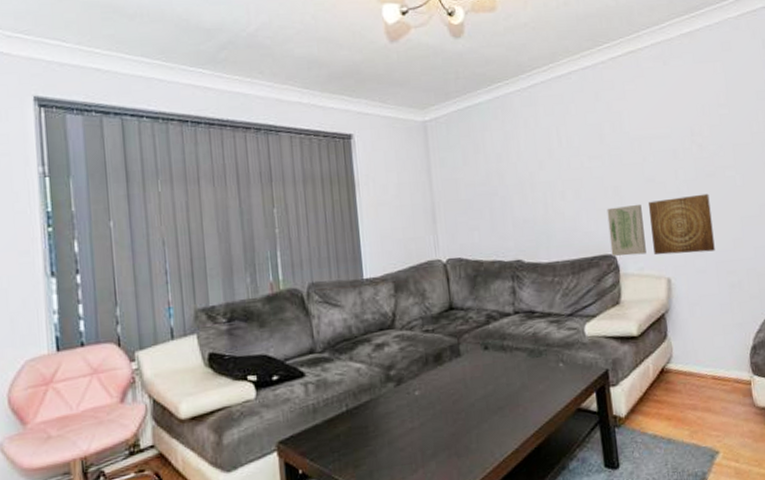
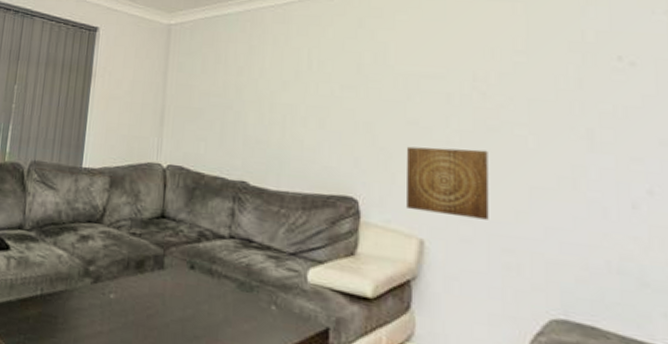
wall art: present [607,204,646,256] -> none [352,145,398,205]

